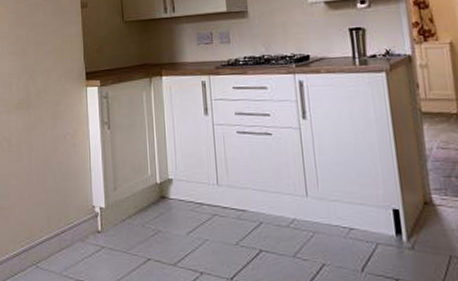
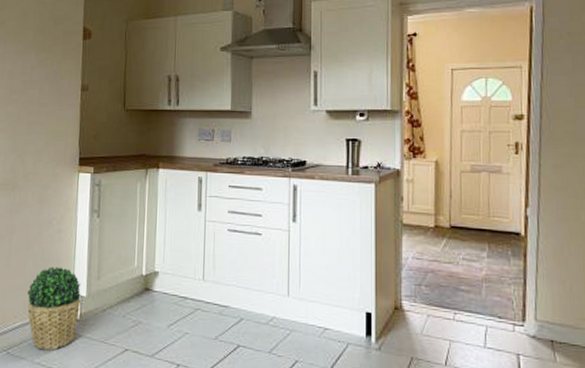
potted plant: none [49,180,101,263] -> present [26,266,82,351]

